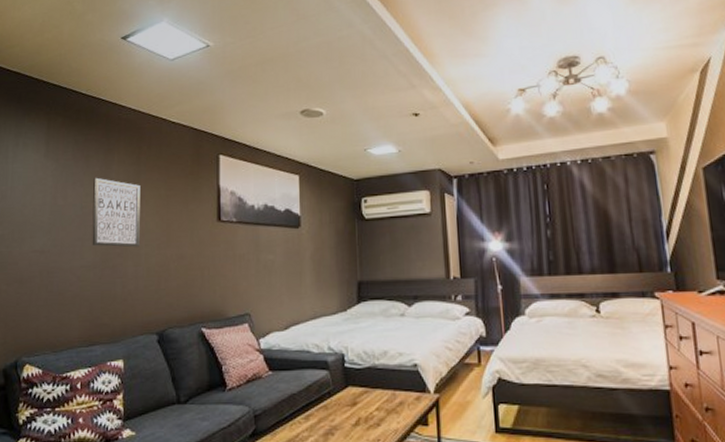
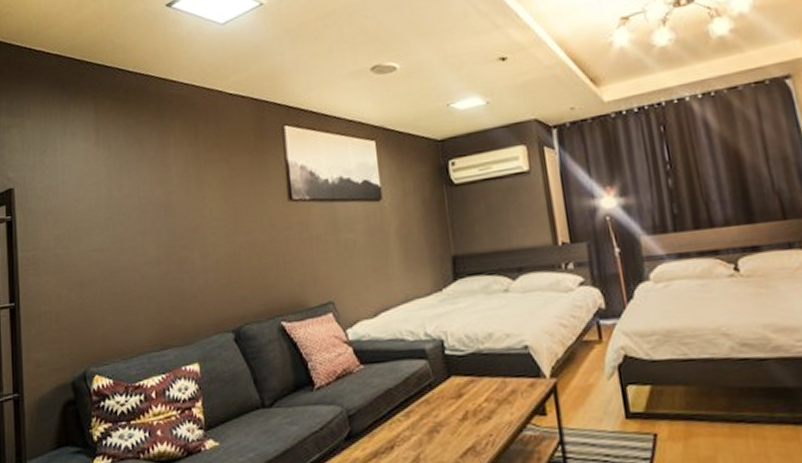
wall art: present [92,177,141,248] -> none [150,163,207,240]

